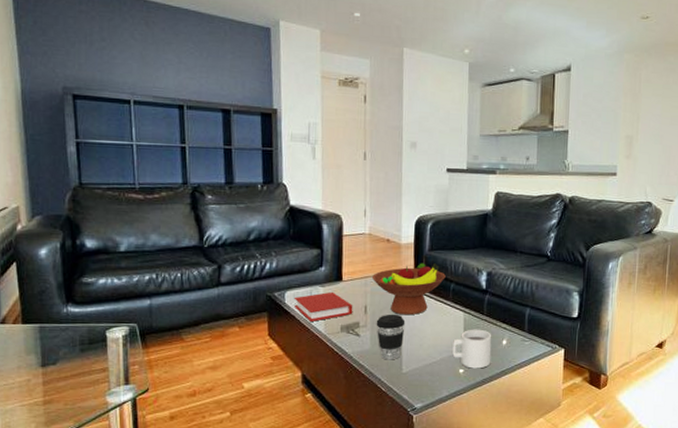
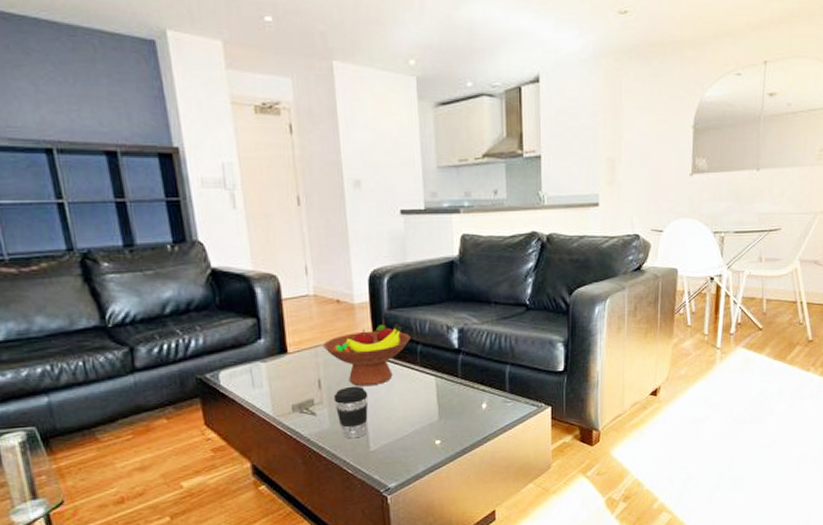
book: present [294,291,353,322] -> none [230,367,305,404]
mug: present [452,329,492,369] -> none [425,394,471,439]

